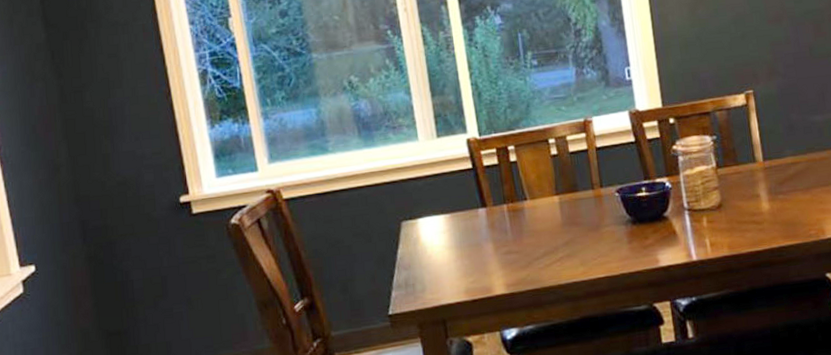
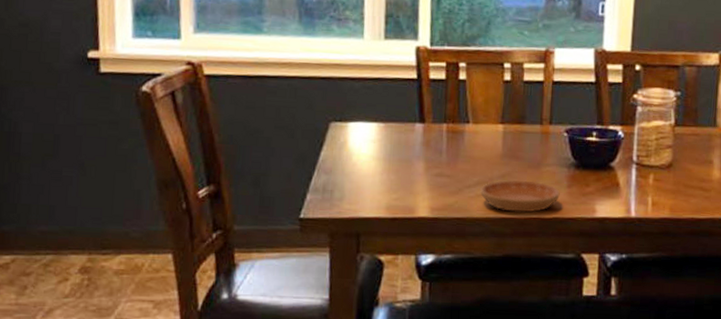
saucer: none [548,243,623,276] -> present [480,179,560,213]

